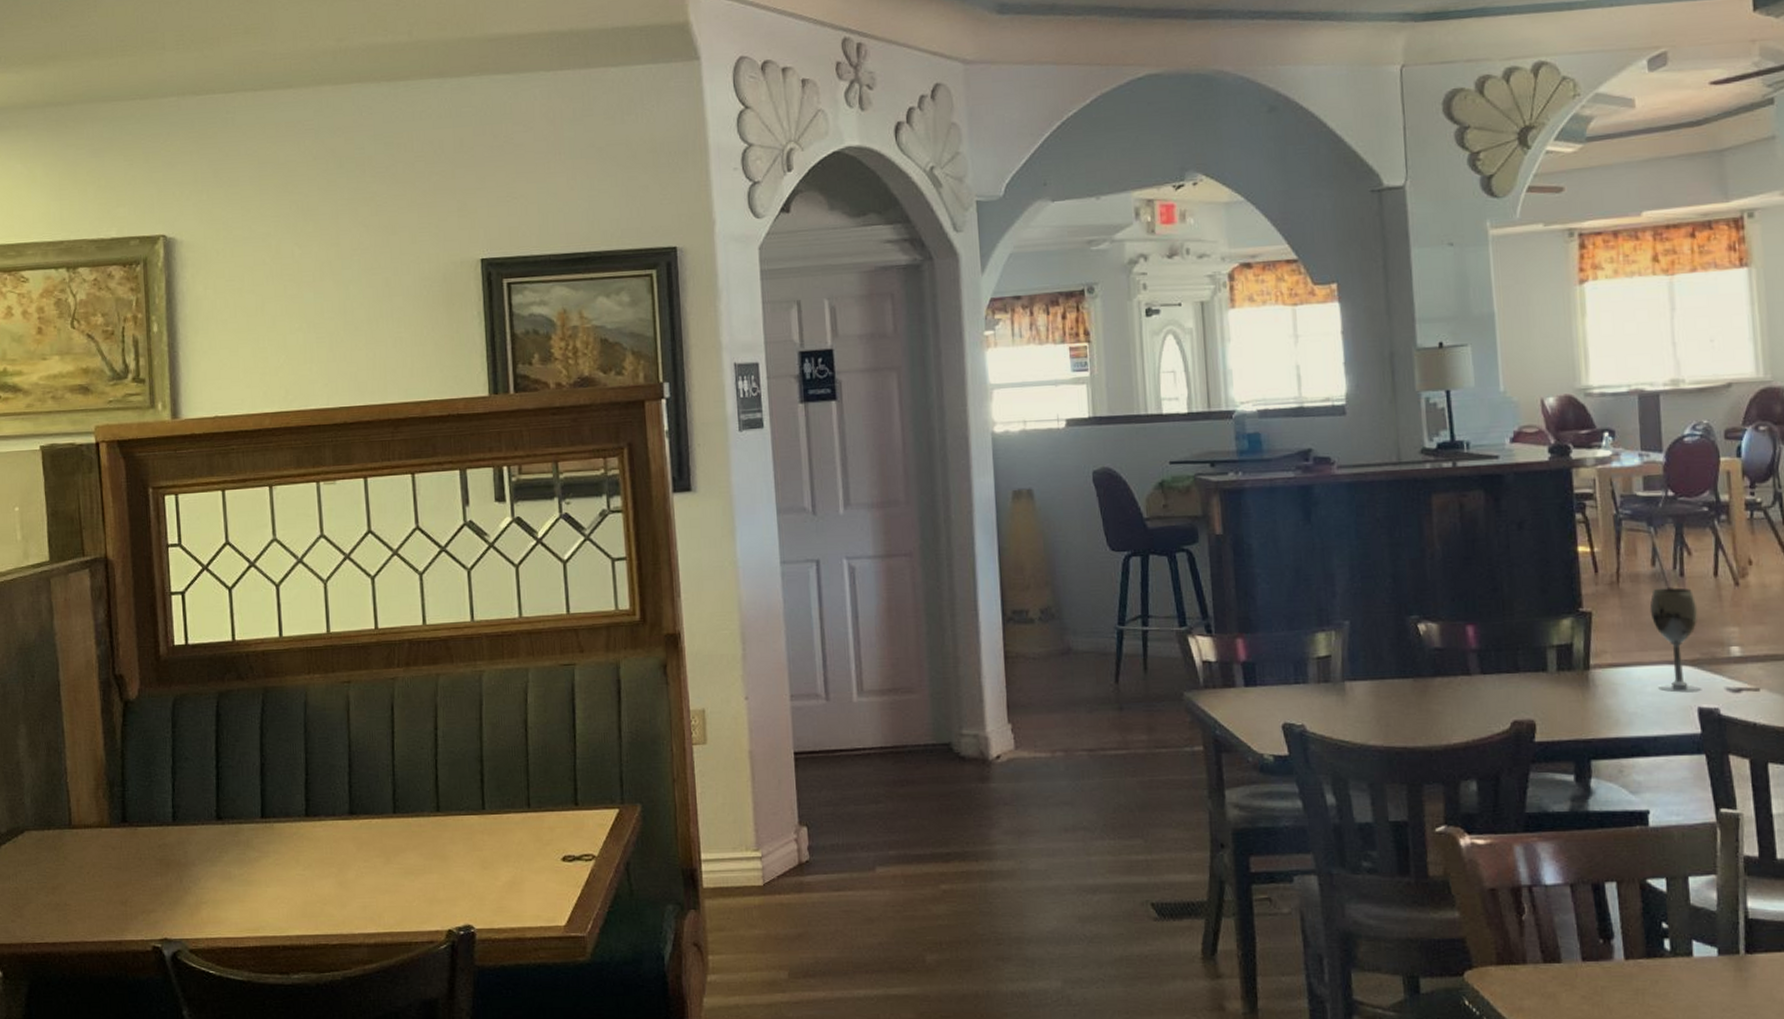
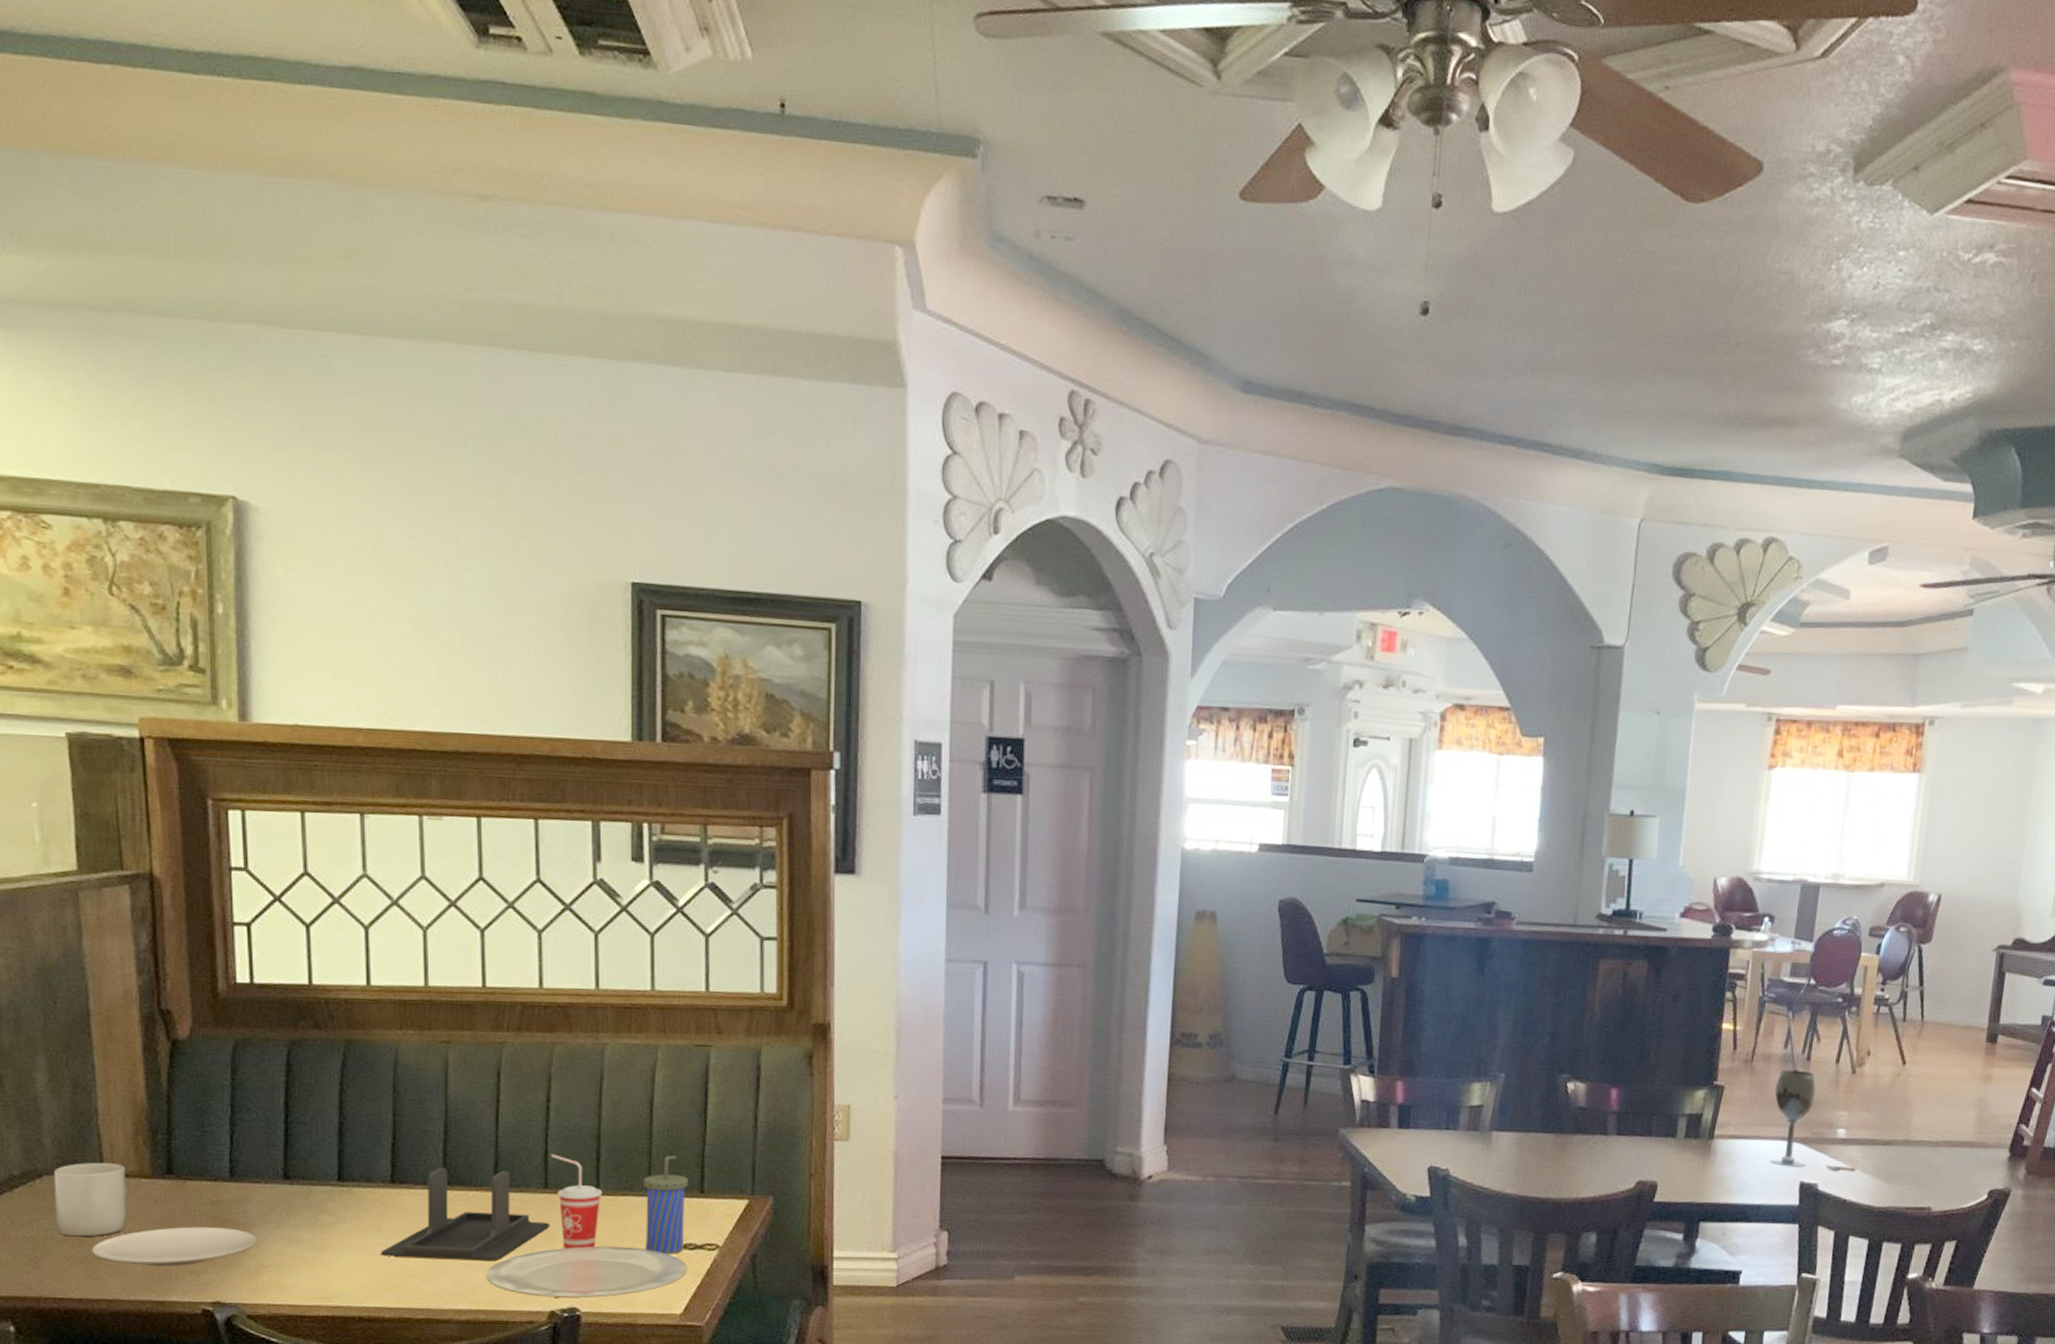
mug: none [32,815,91,886] -> present [53,1162,128,1237]
plate: none [63,869,196,909] -> present [91,1226,257,1267]
napkin holder: none [300,798,444,886] -> present [381,1167,550,1260]
plate: none [390,862,569,917] -> present [486,1246,688,1298]
beverage cup: none [440,778,488,868] -> present [550,1154,603,1249]
beverage cup: none [523,771,564,867] -> present [643,1155,689,1254]

